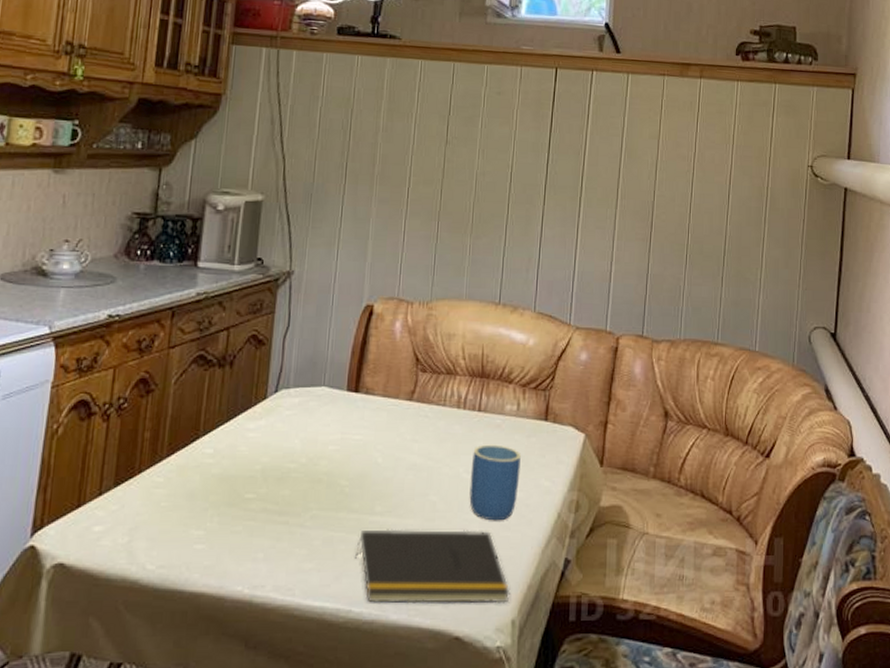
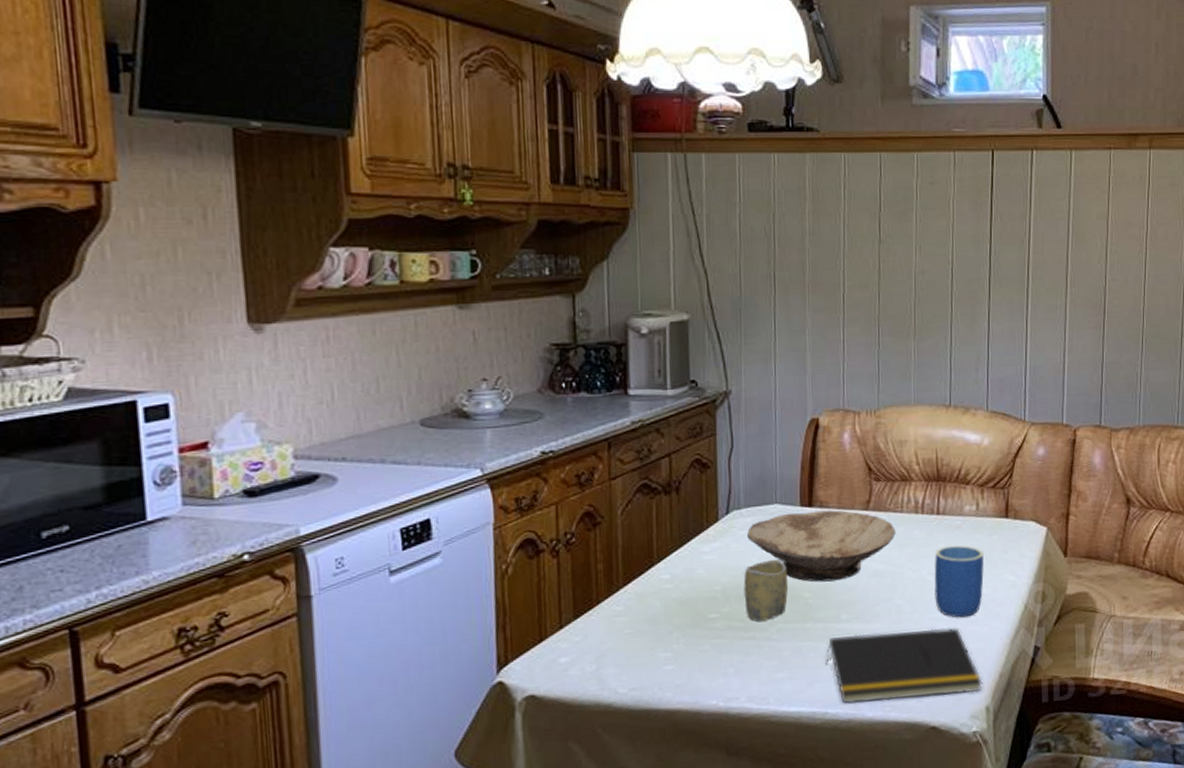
cup: none [282,444,327,506] -> present [743,560,788,621]
bowl: none [292,397,437,471] -> present [747,510,896,582]

